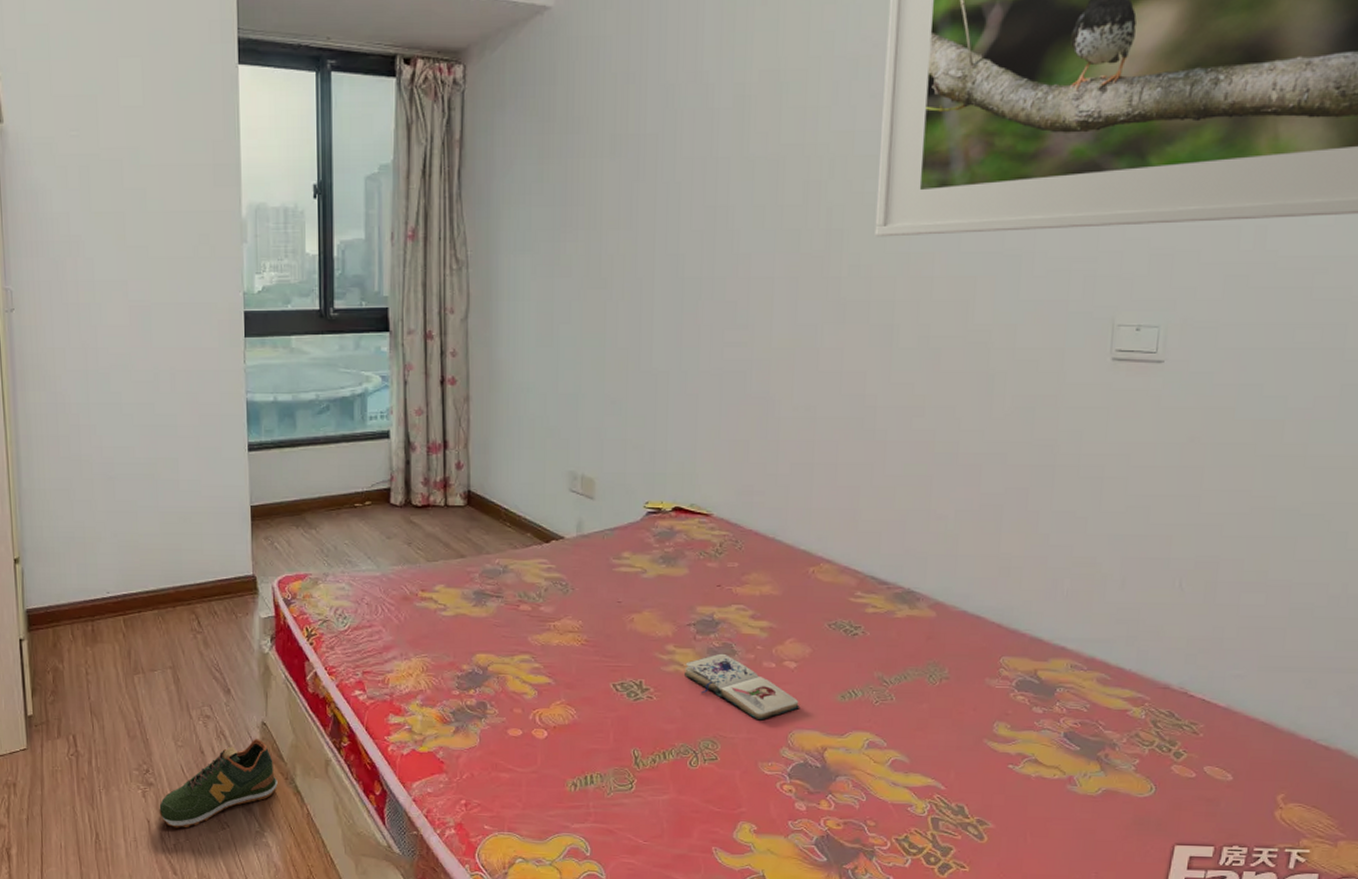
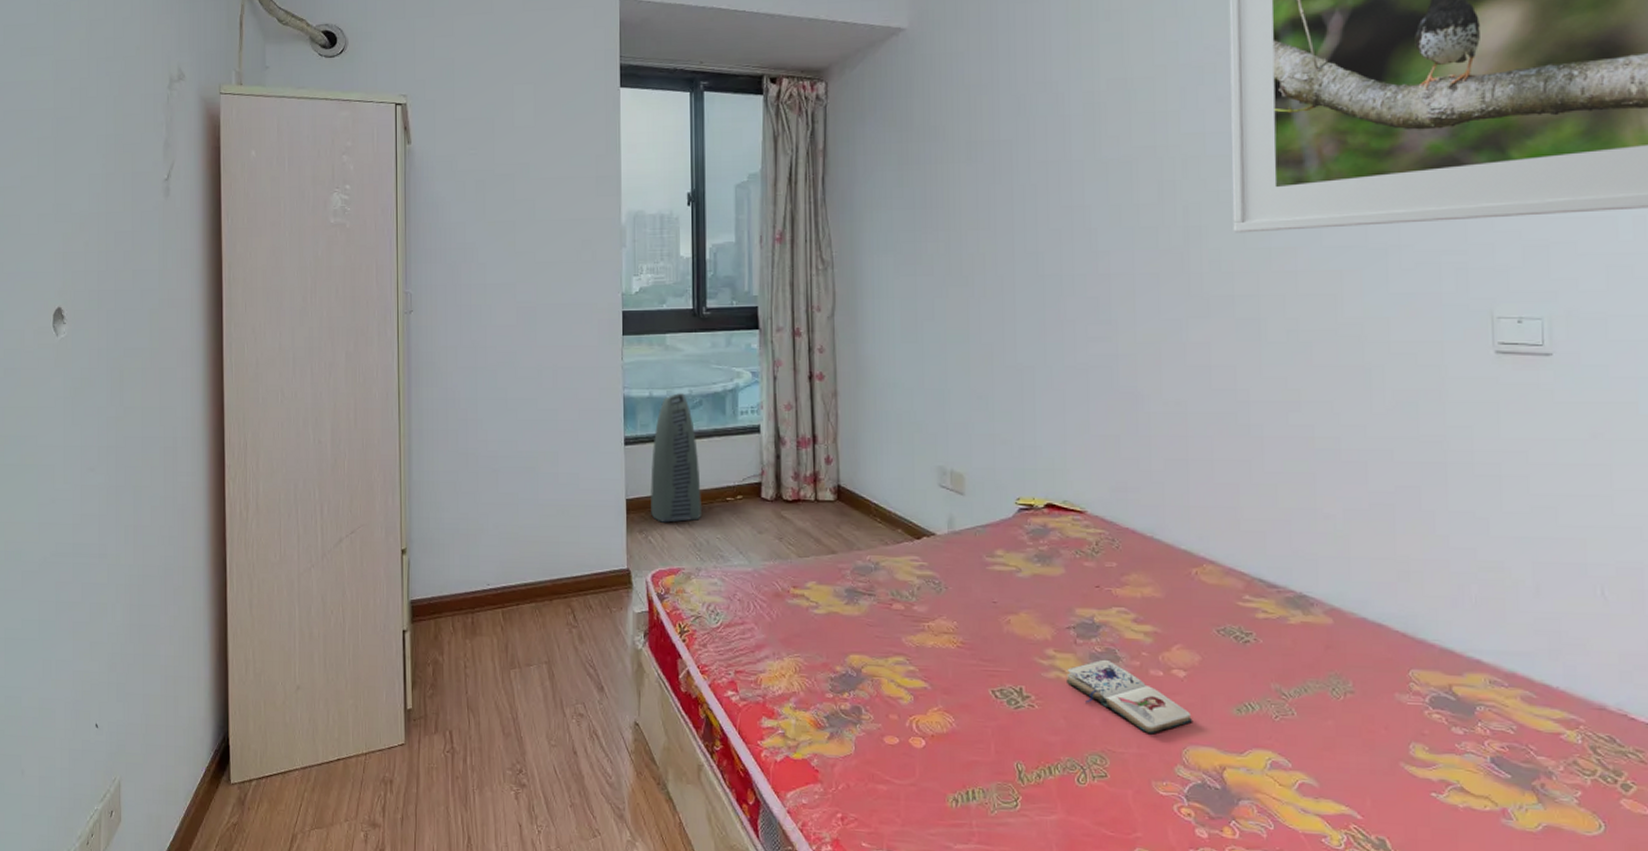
shoe: present [159,739,278,828] -> none [531,740,650,834]
air purifier: none [276,396,329,529] -> present [651,392,701,523]

